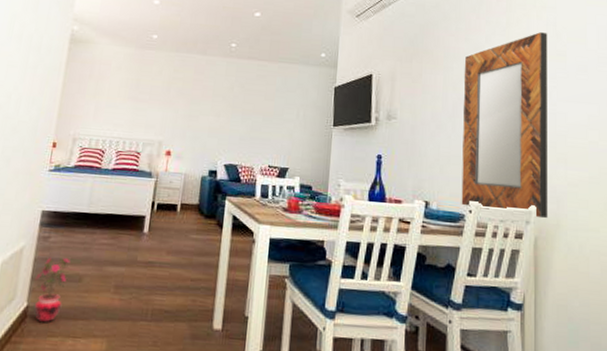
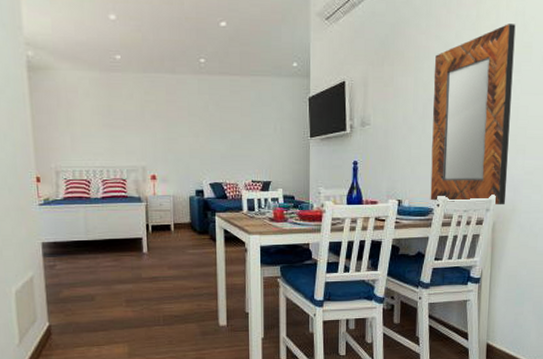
potted plant: present [32,257,71,323] -> none [50,281,81,337]

